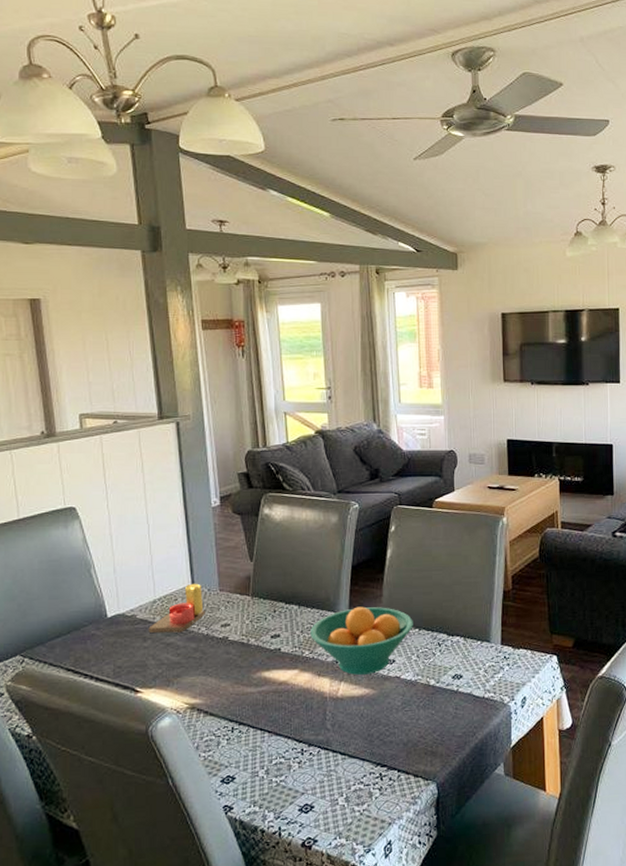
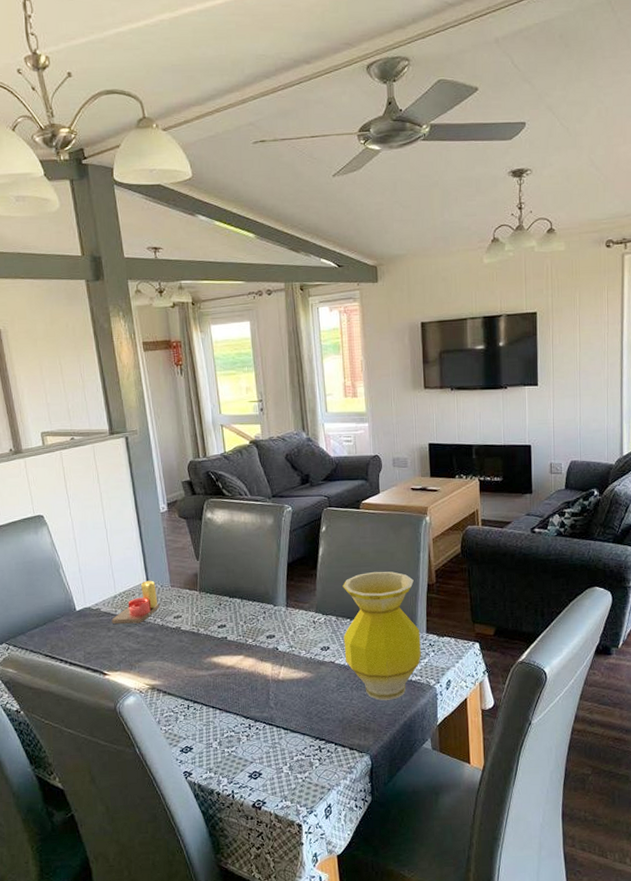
fruit bowl: present [310,606,413,675] -> none [252,599,345,660]
vase: none [411,576,495,720] -> present [343,571,421,701]

